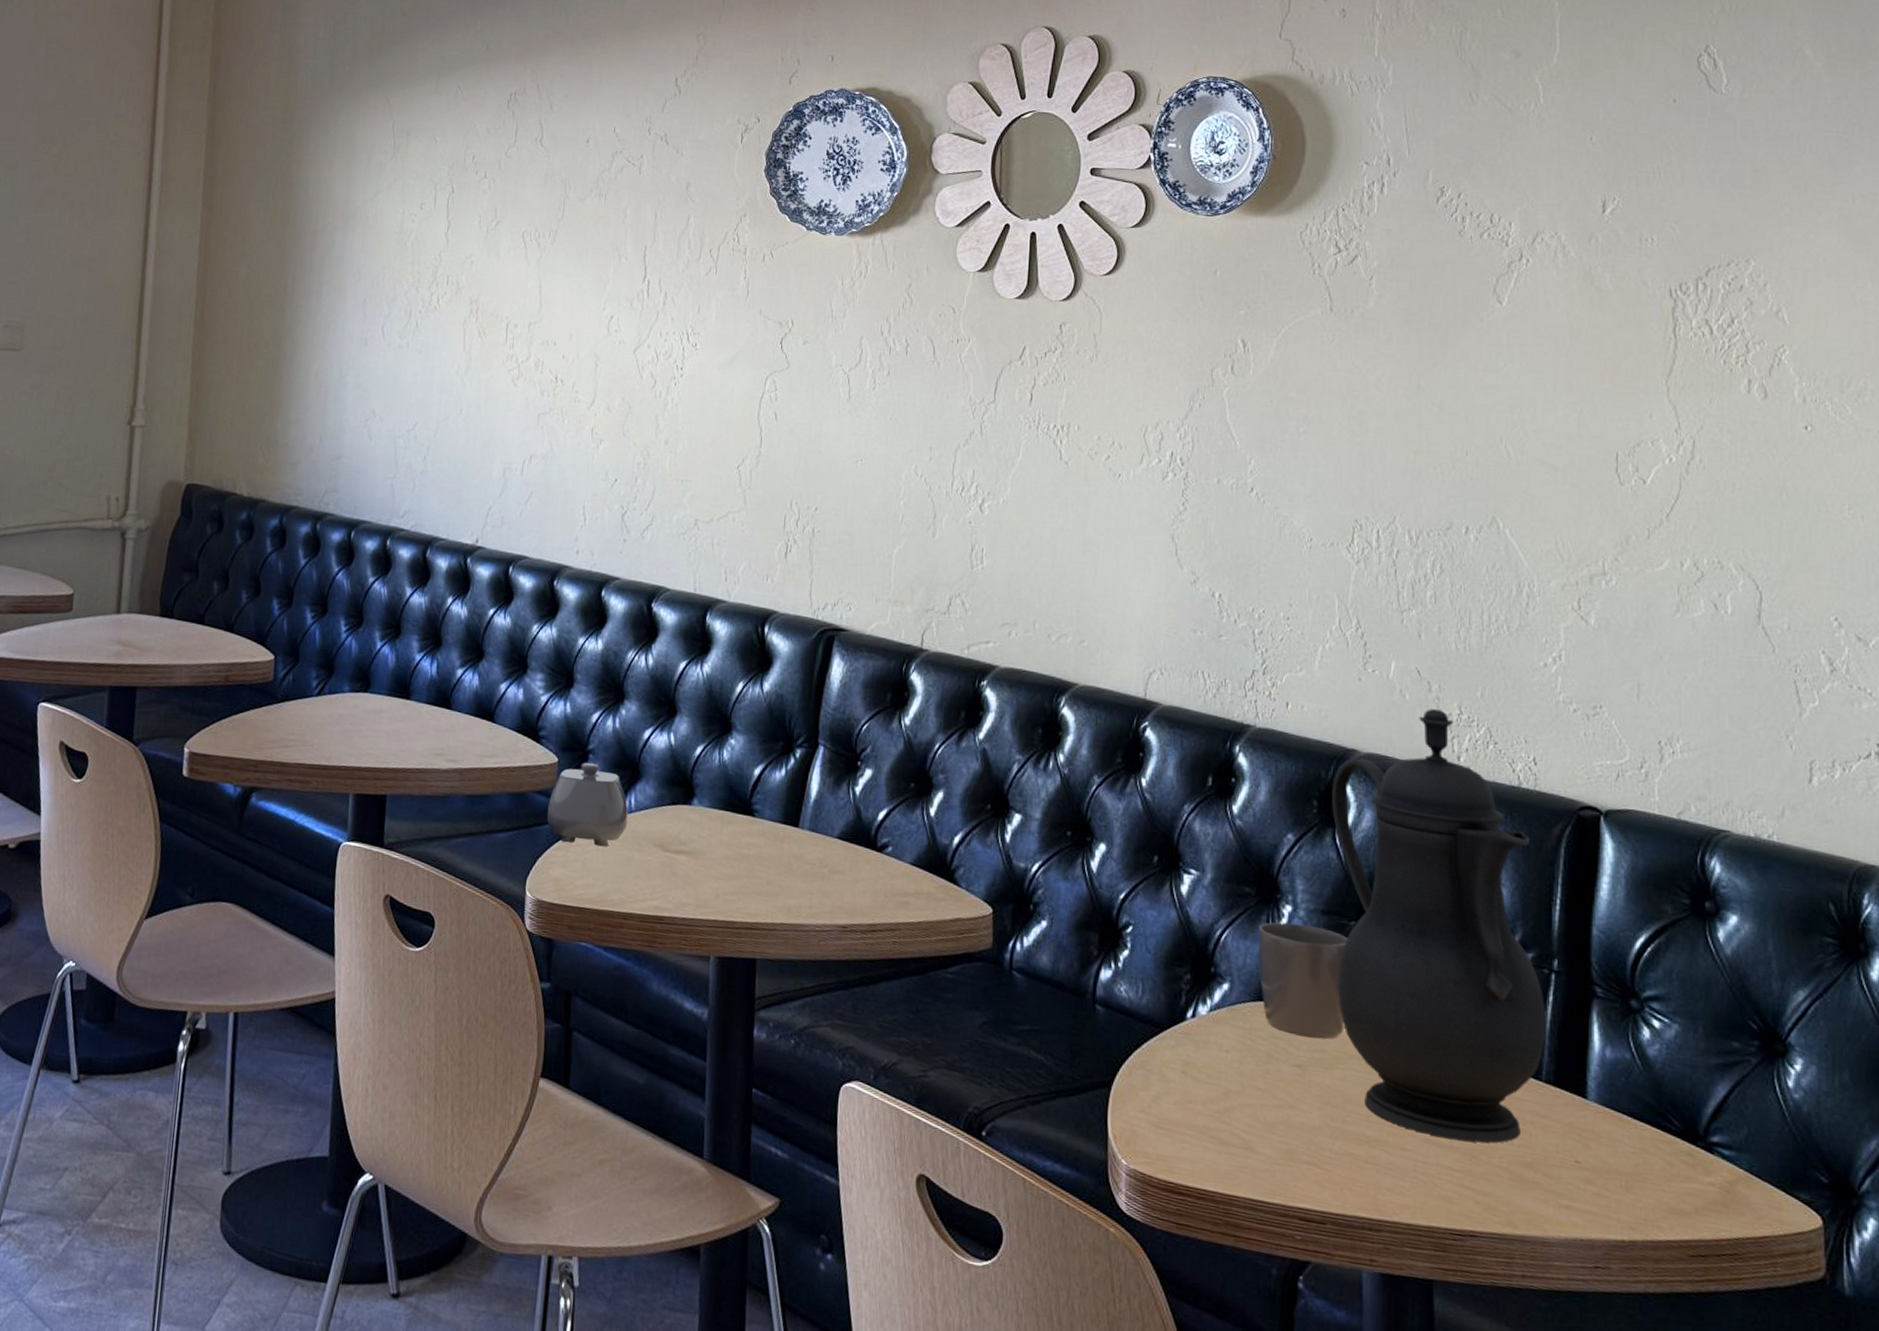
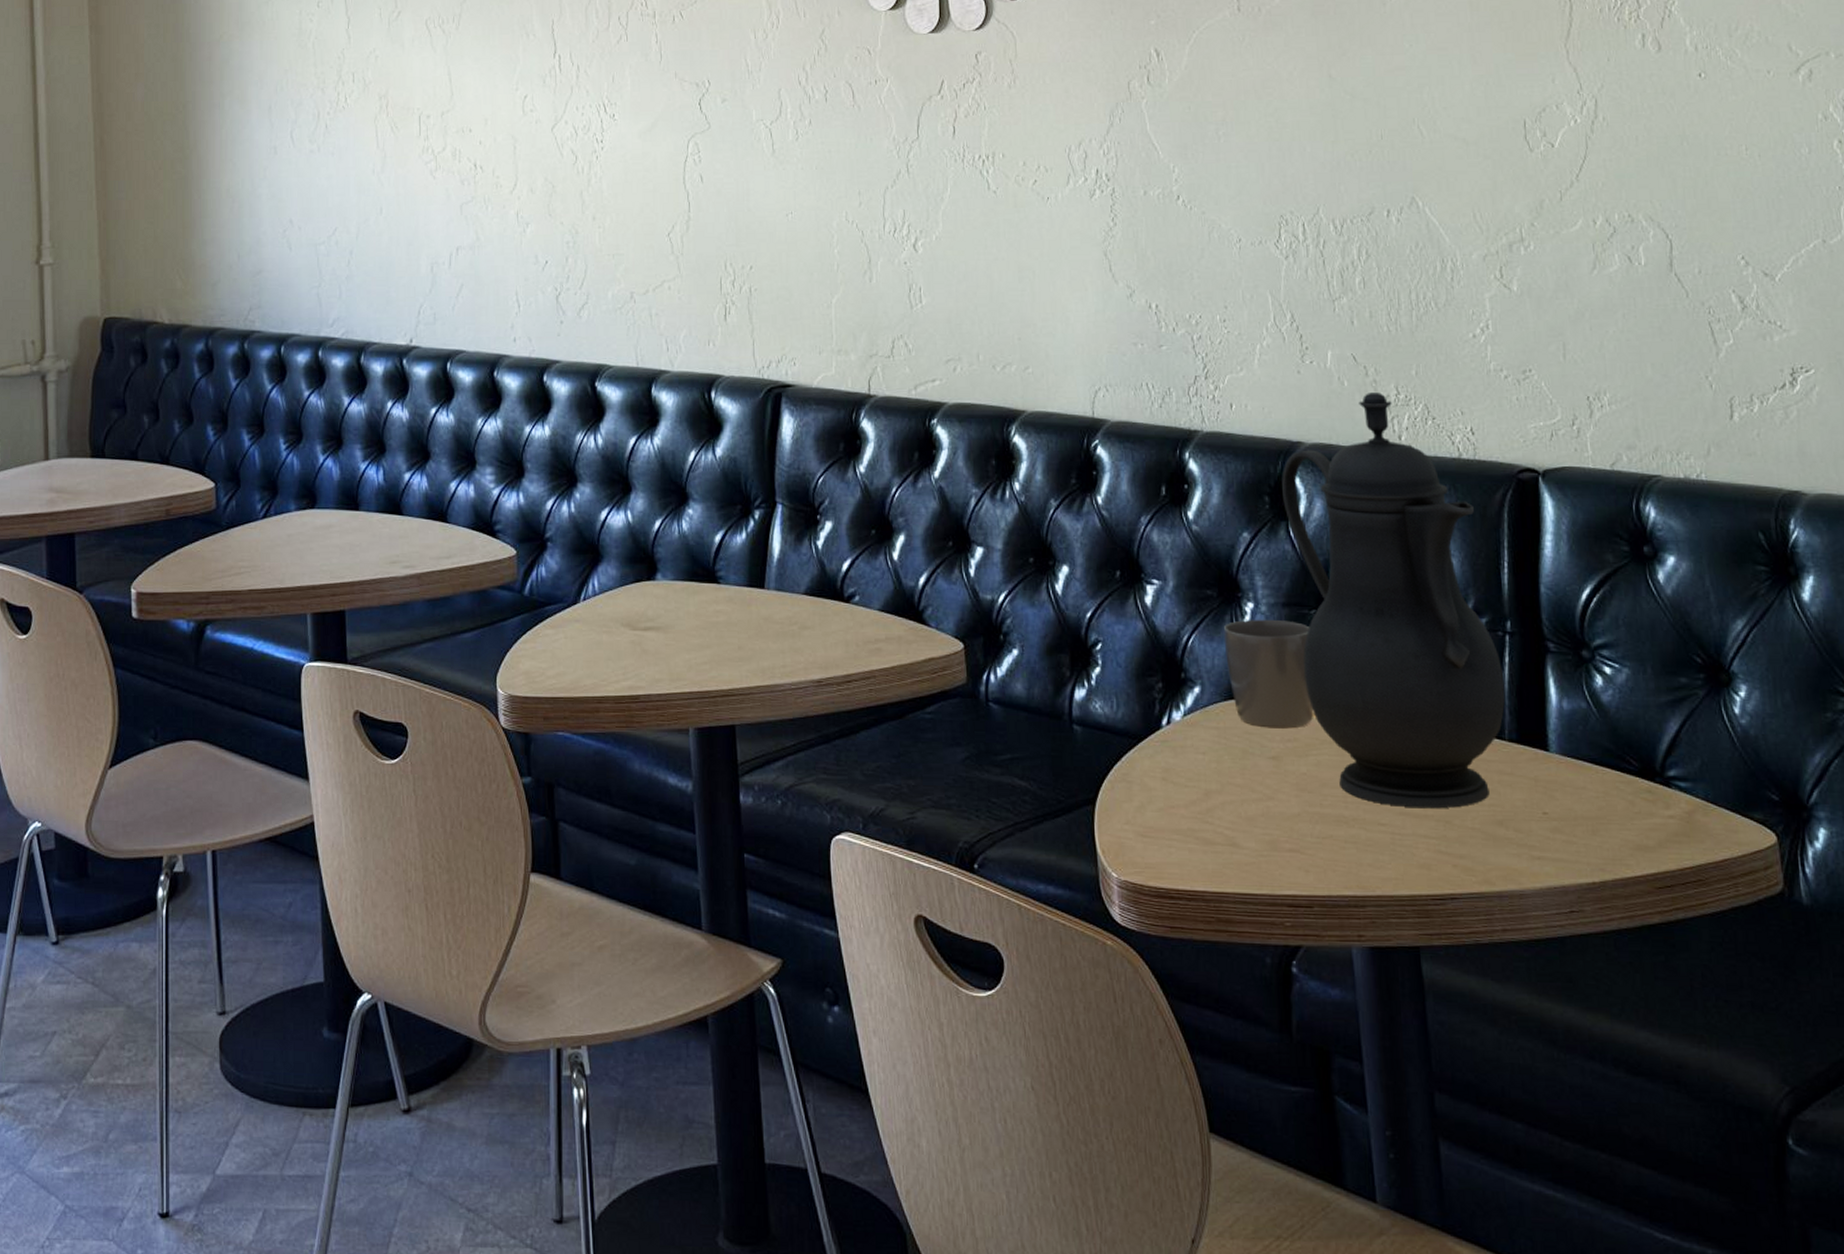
sugar bowl: present [546,762,629,847] -> none [510,550,593,635]

